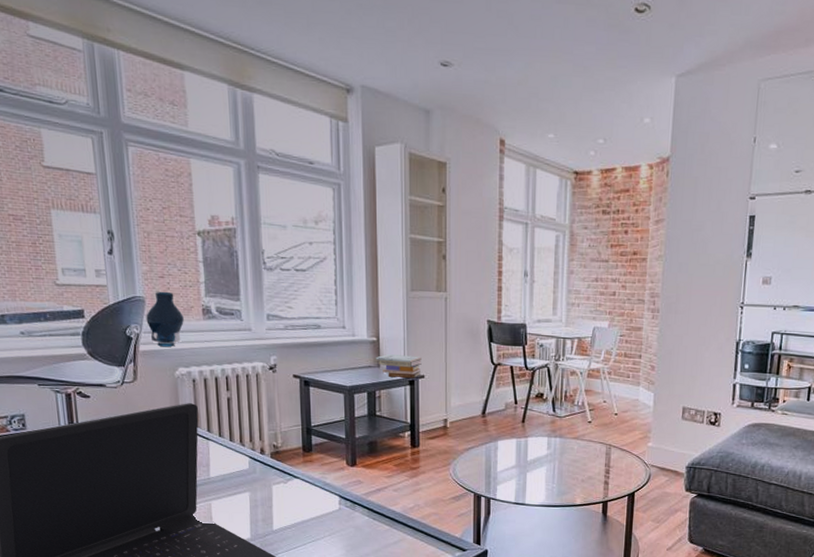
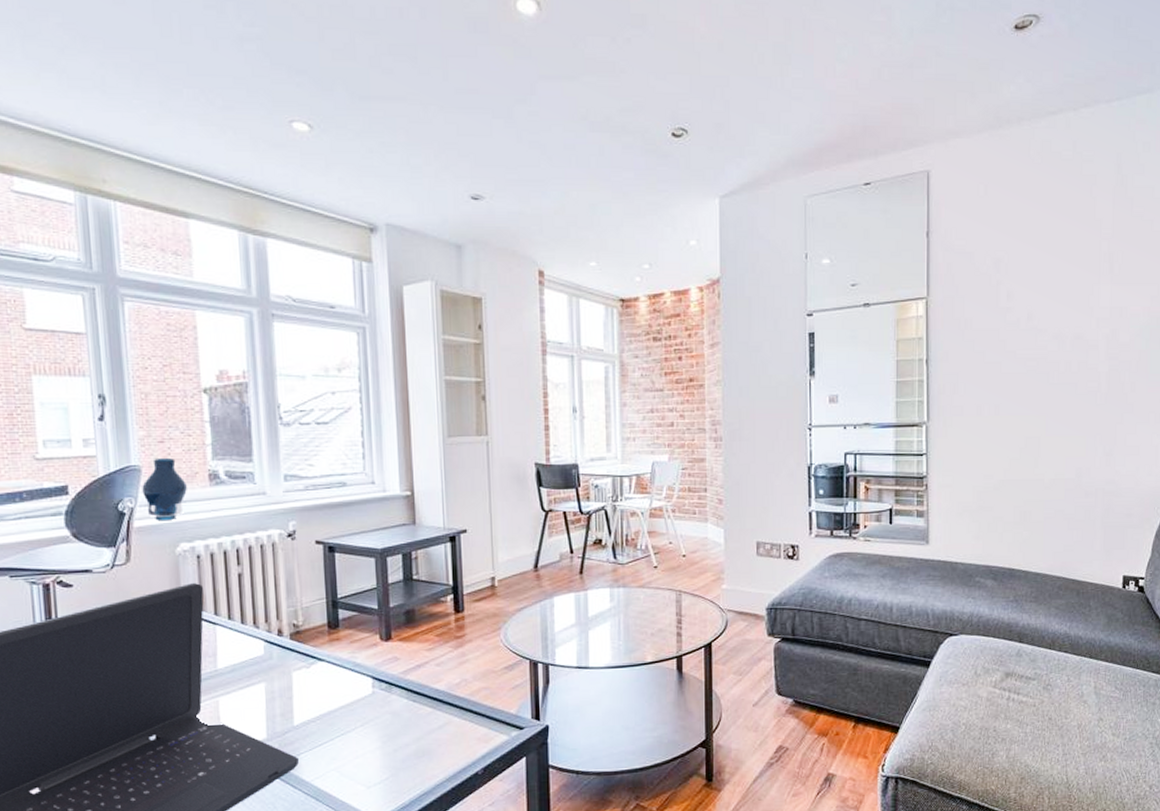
books: present [376,354,422,378] -> none [411,508,463,534]

